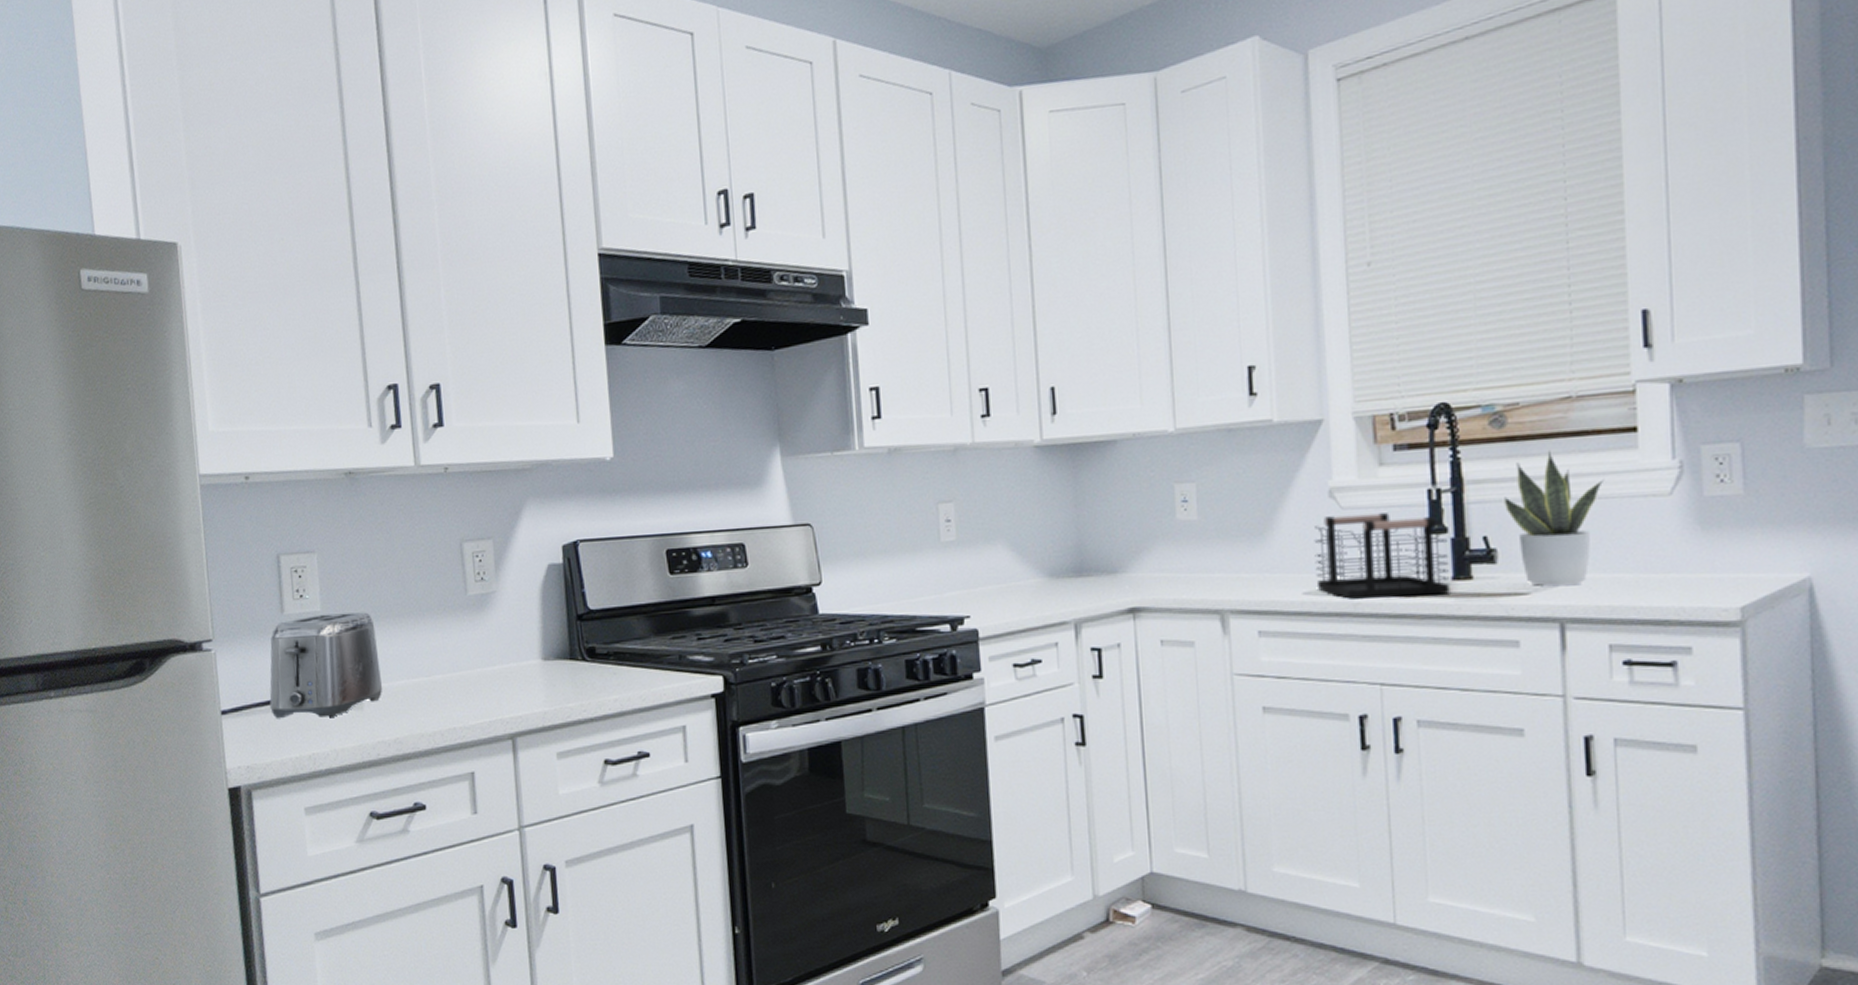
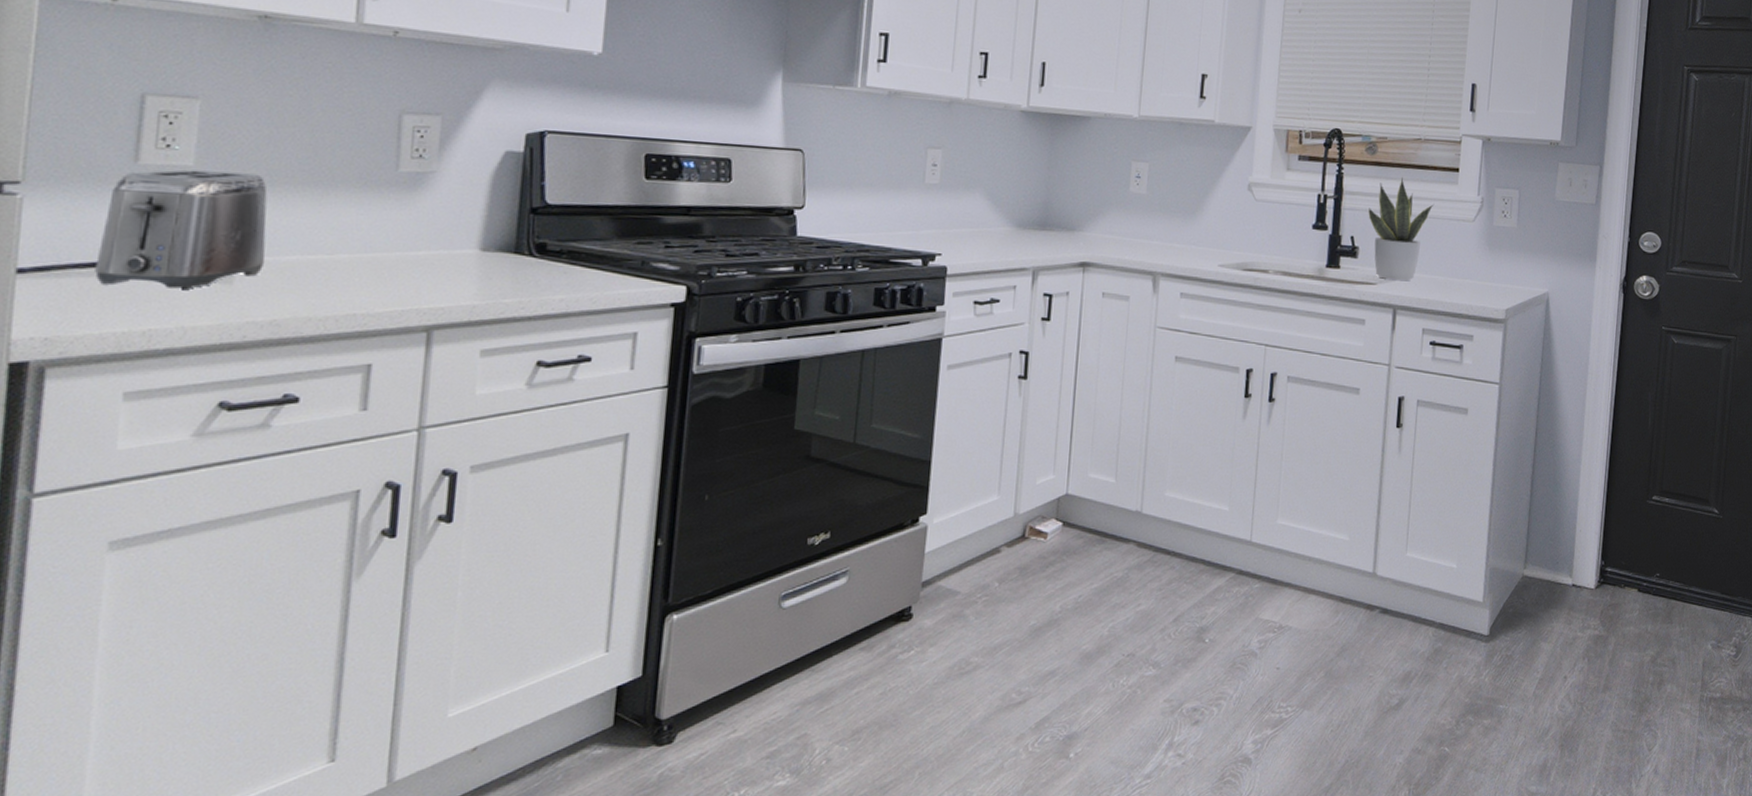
dish rack: present [1314,513,1450,599] -> none [1230,205,1328,278]

